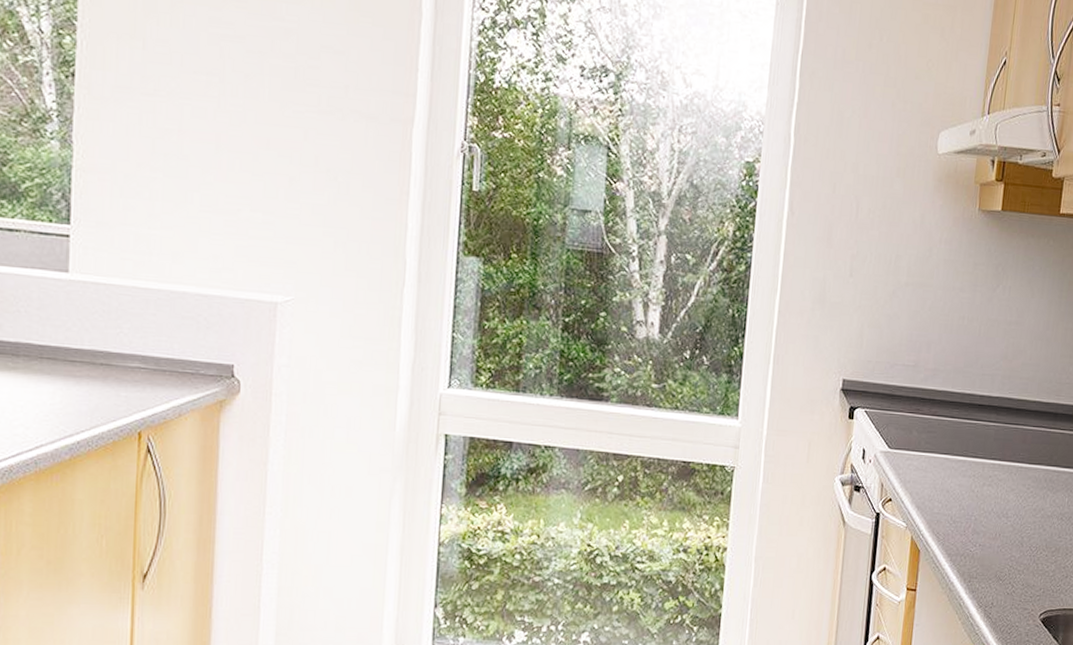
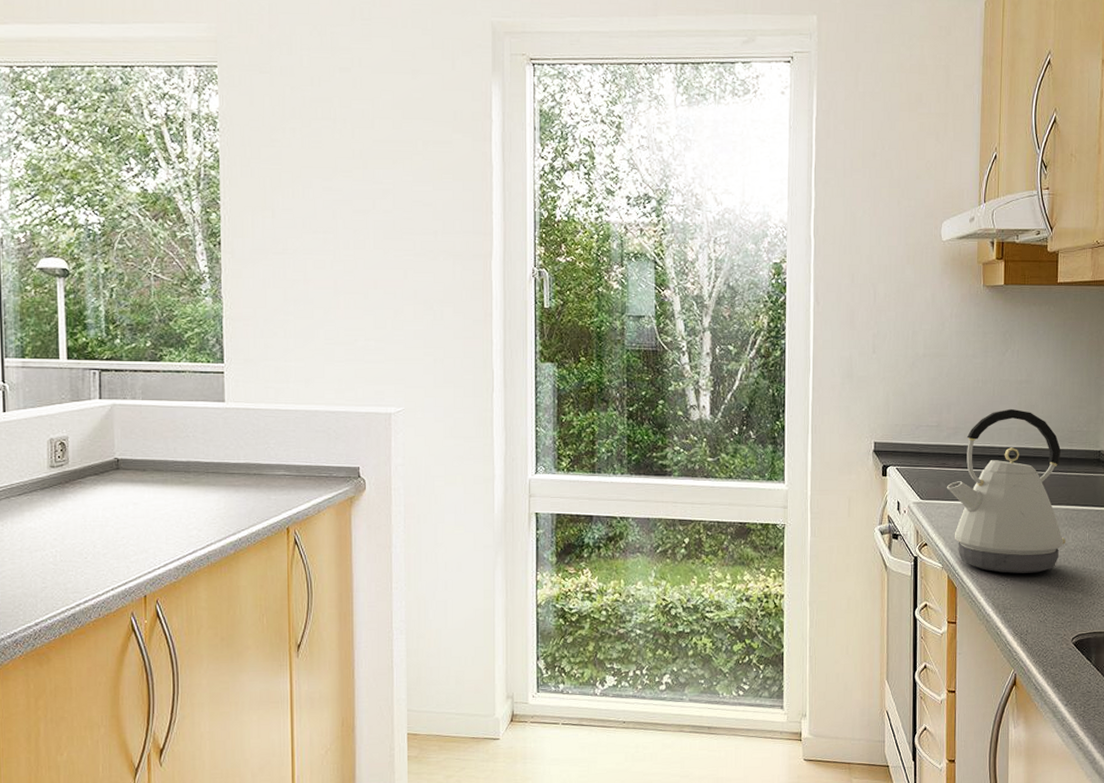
kettle: none [918,352,1047,539] -> present [946,408,1066,573]

